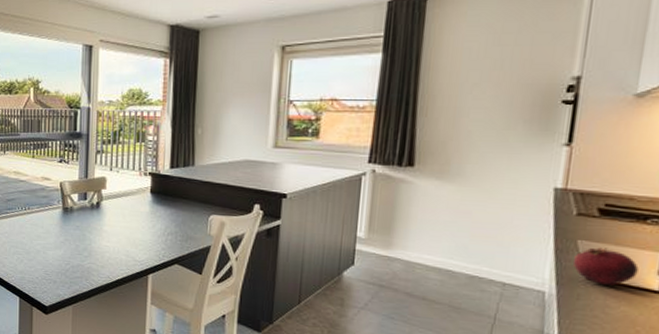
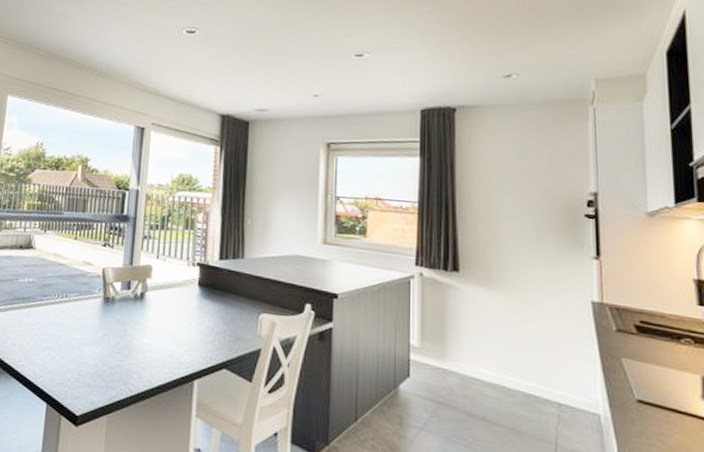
fruit: present [573,247,639,286] -> none [622,367,683,410]

